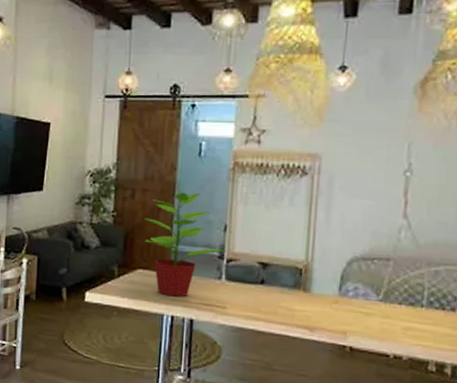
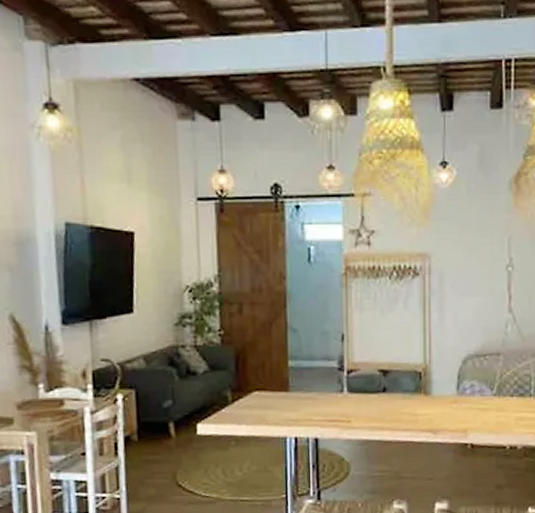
potted plant: present [144,190,226,297] -> none [255,301,346,417]

